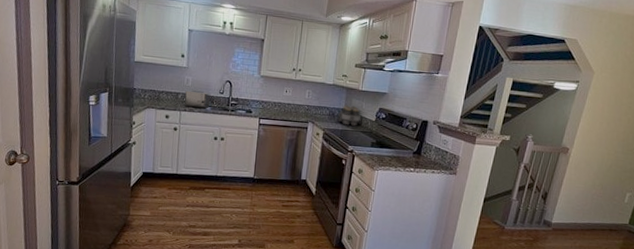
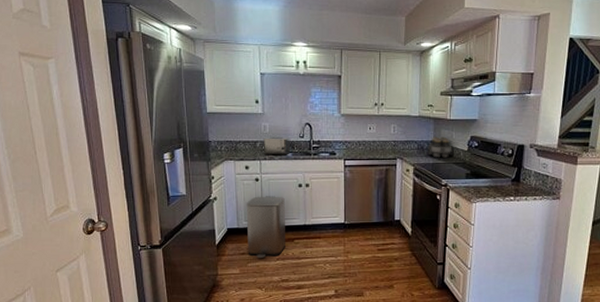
pedal bin: none [160,144,200,203] -> present [246,196,287,258]

